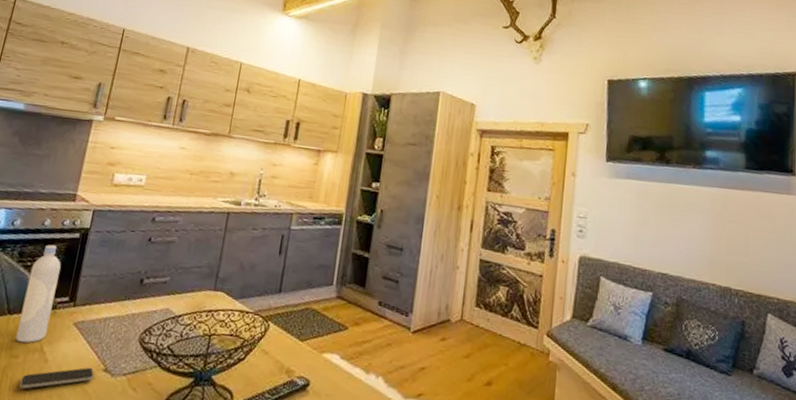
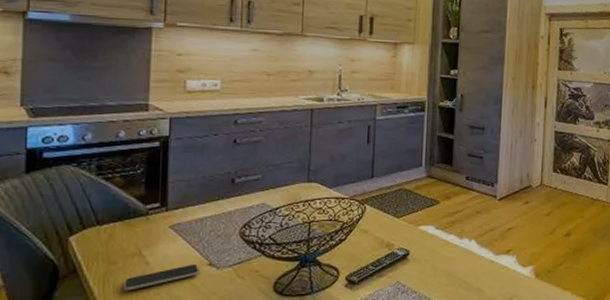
bottle: present [16,244,61,343] -> none [111,155,145,250]

